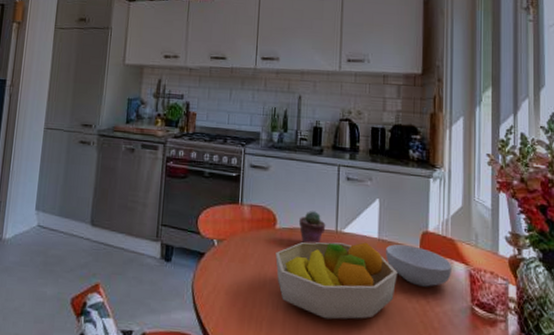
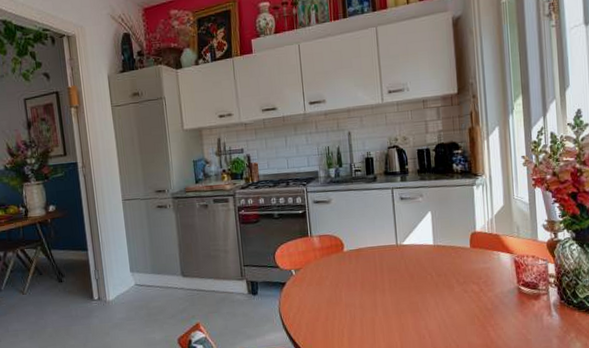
fruit bowl: present [275,241,398,320] -> none [347,250,453,318]
potted succulent: present [298,211,326,244] -> none [363,231,387,261]
cereal bowl: present [386,244,452,287] -> none [441,246,499,278]

